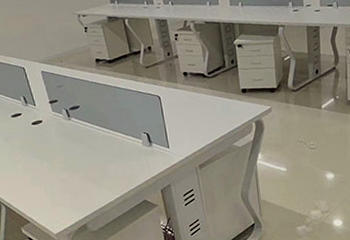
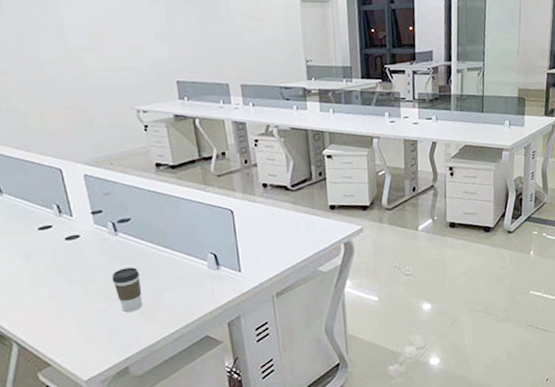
coffee cup: none [69,145,94,181] -> present [112,267,143,312]

